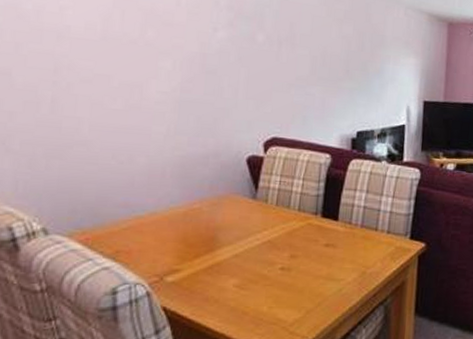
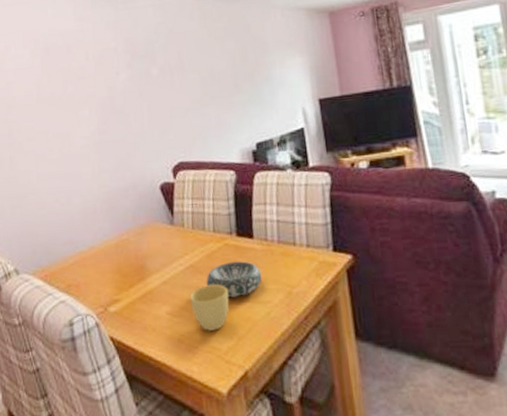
cup: none [261,261,304,304] -> present [189,285,229,331]
decorative bowl: none [282,240,341,274] -> present [206,261,262,298]

